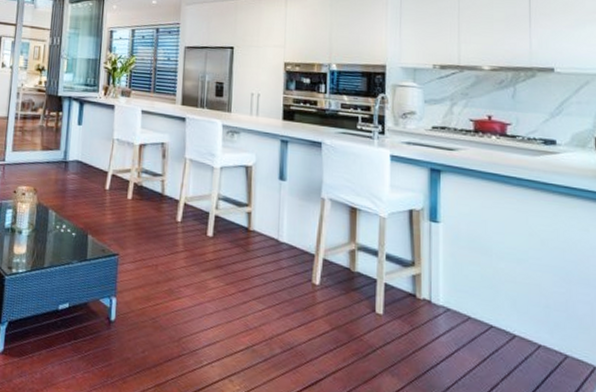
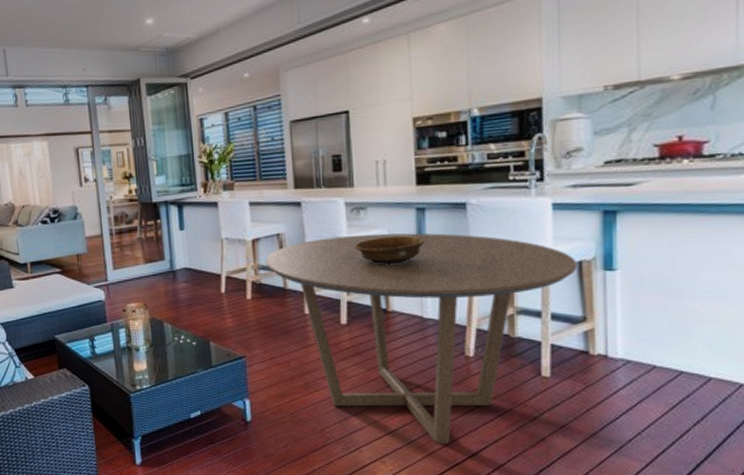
dining table: none [149,153,408,369] -> present [266,233,577,444]
decorative bowl: none [226,160,286,188] -> present [353,235,426,265]

